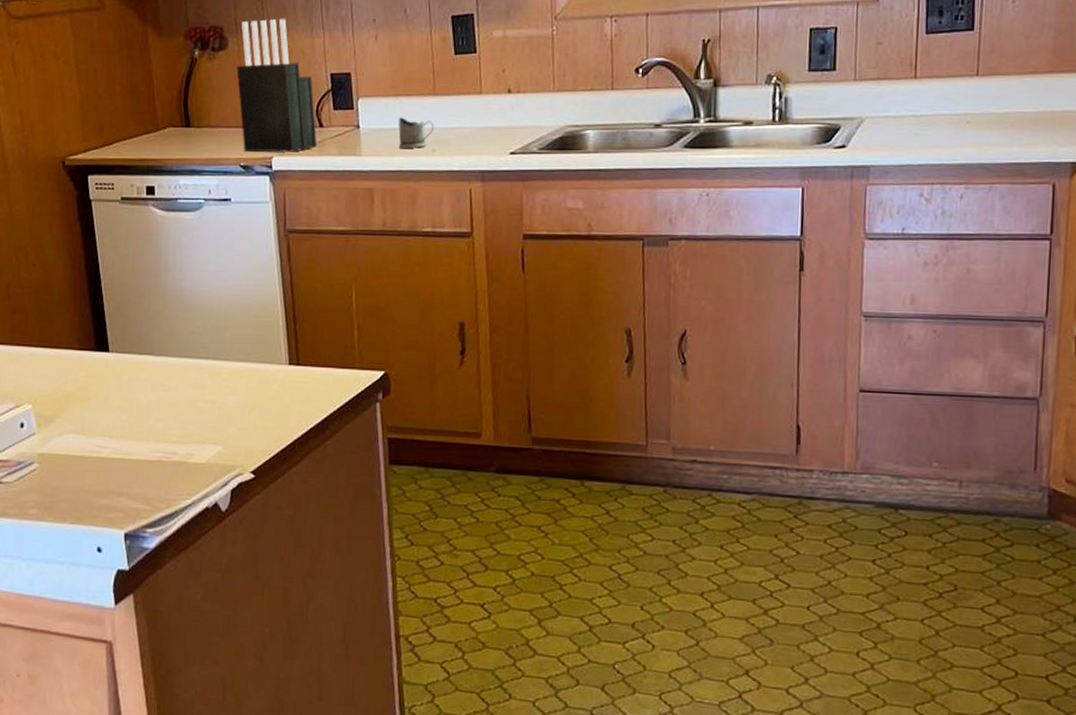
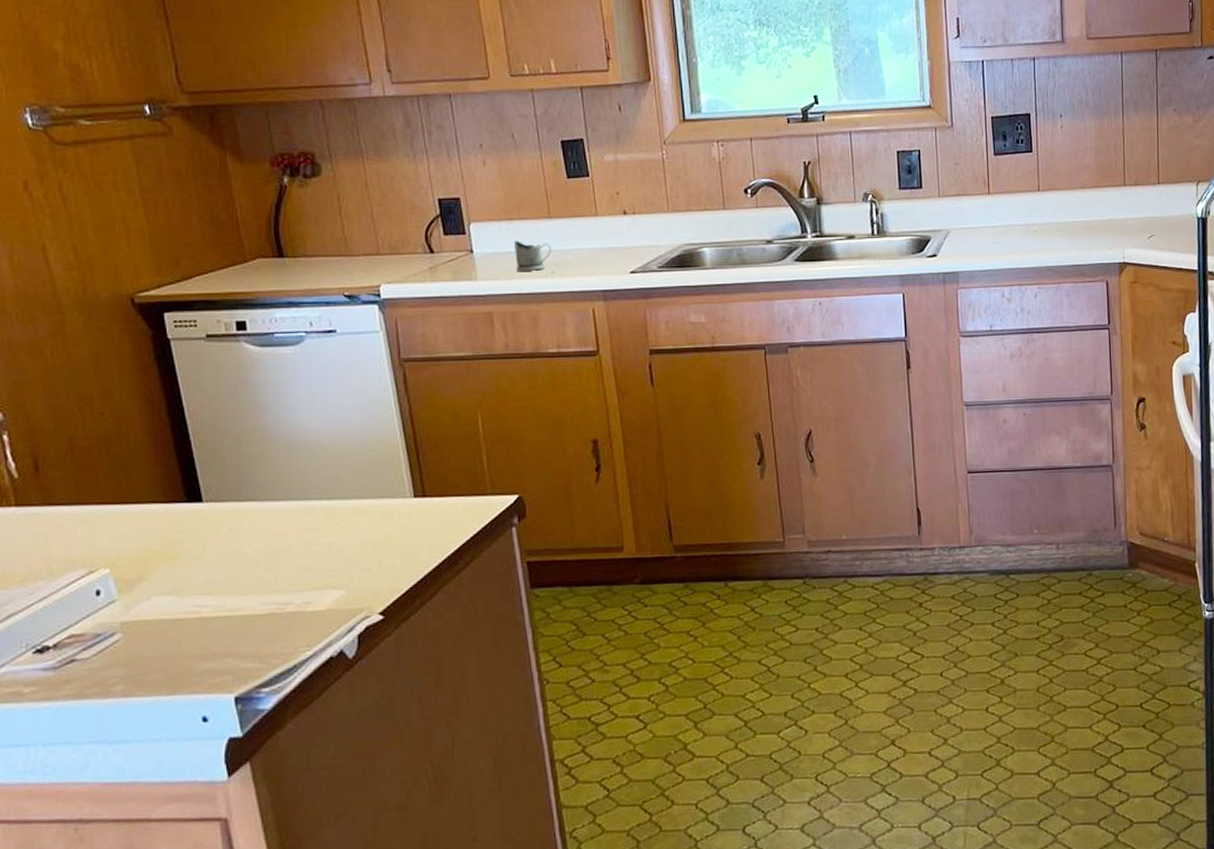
knife block: present [236,18,318,152] -> none [333,143,429,280]

